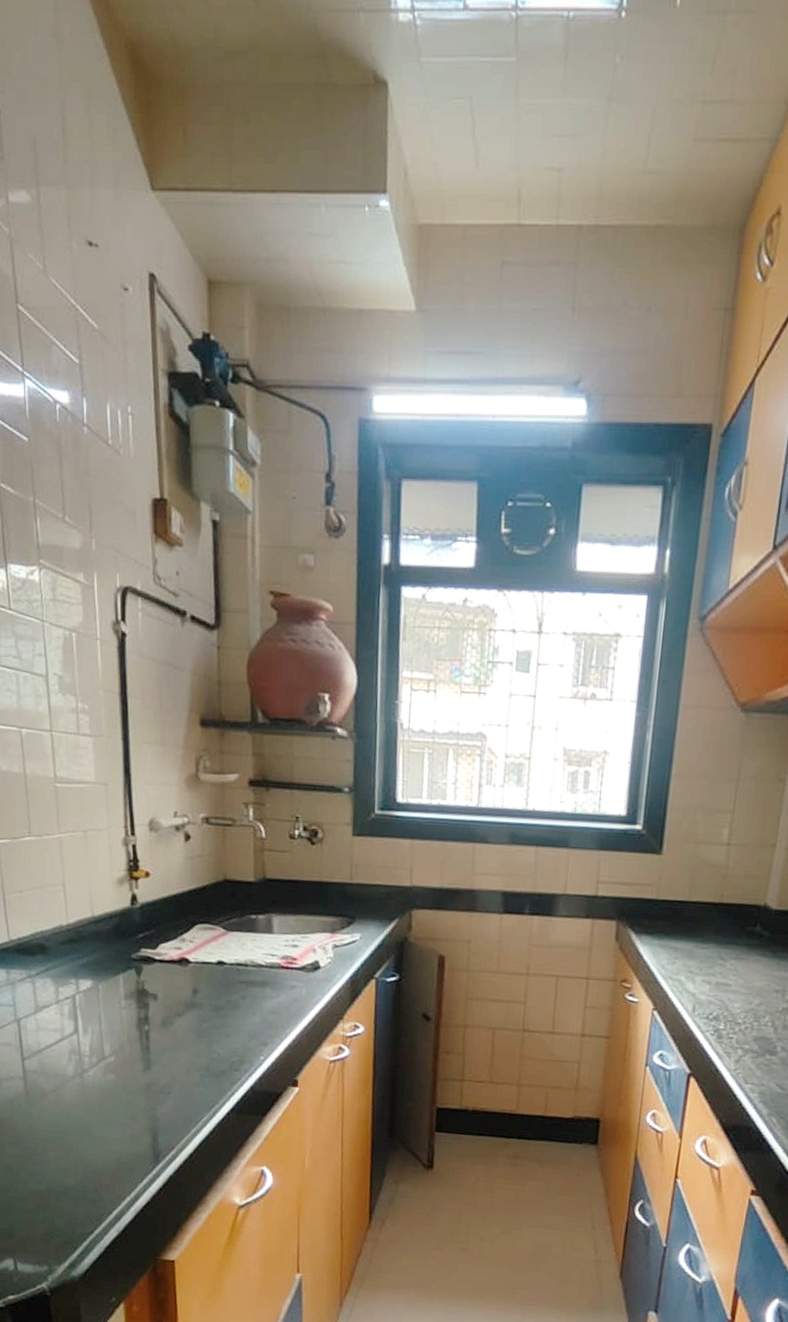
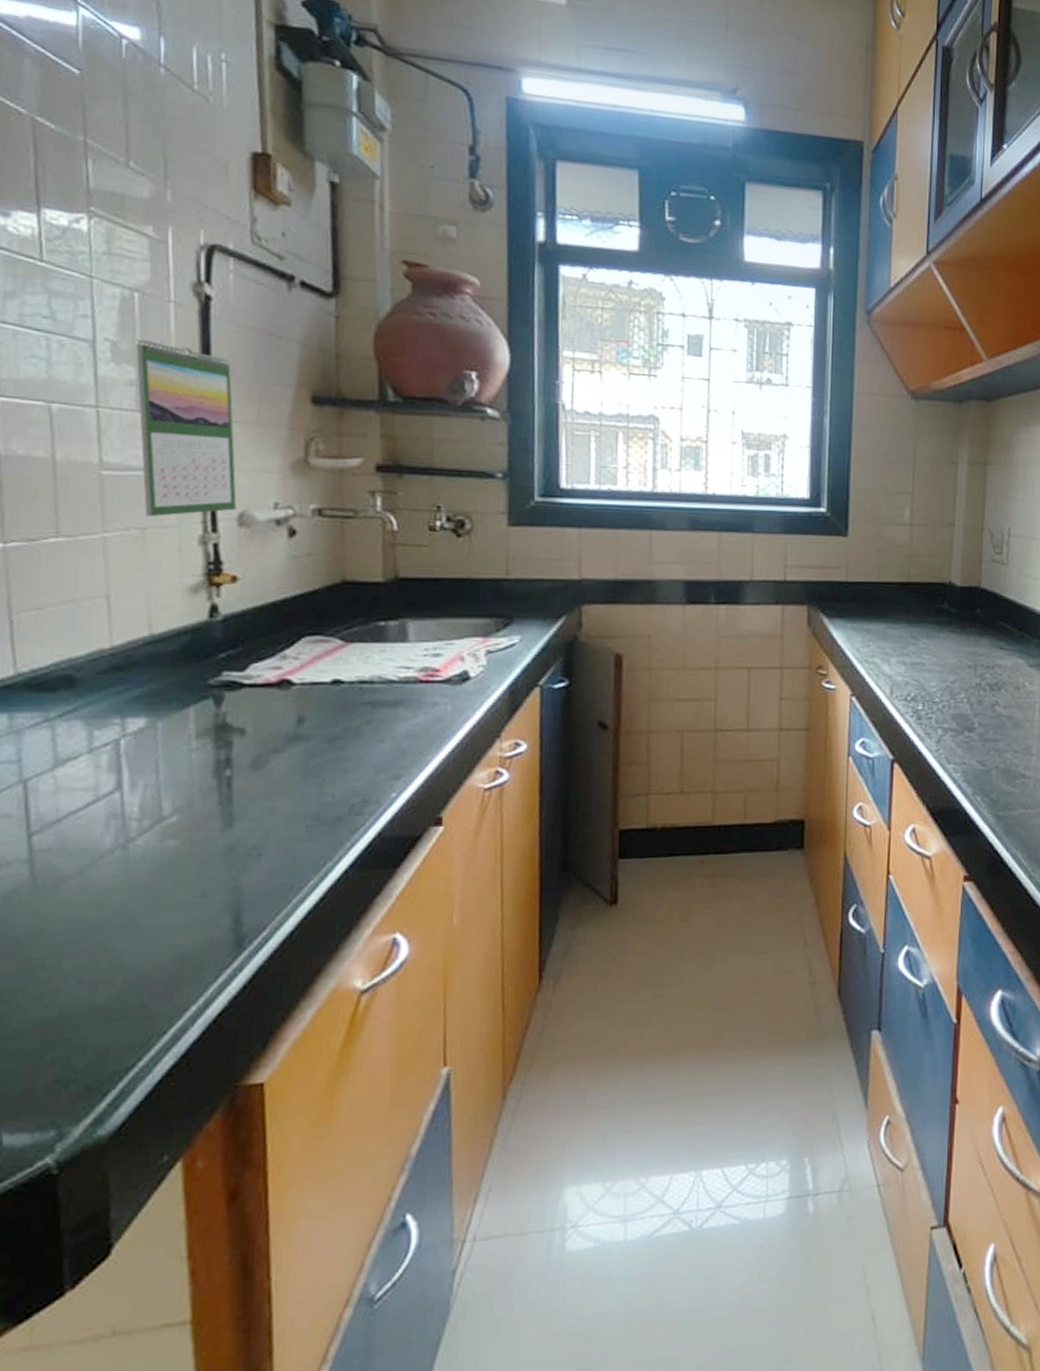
calendar: none [75,672,148,822] -> present [136,339,237,516]

